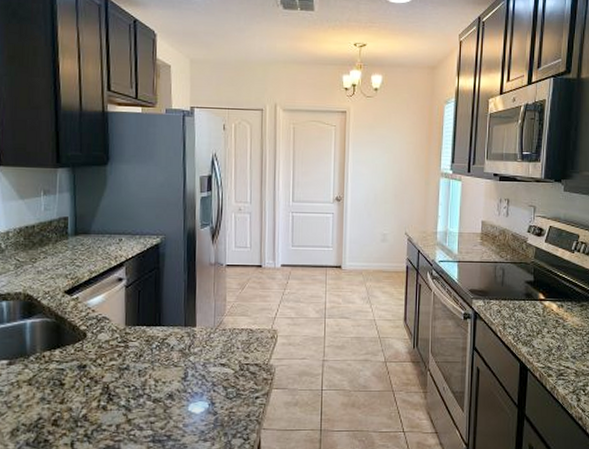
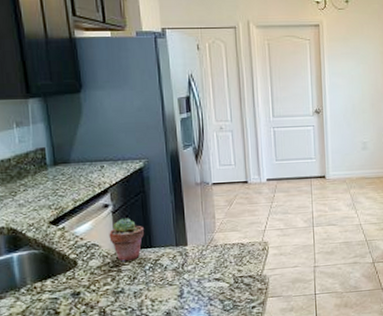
potted succulent: none [120,293,156,338] -> present [109,218,145,262]

